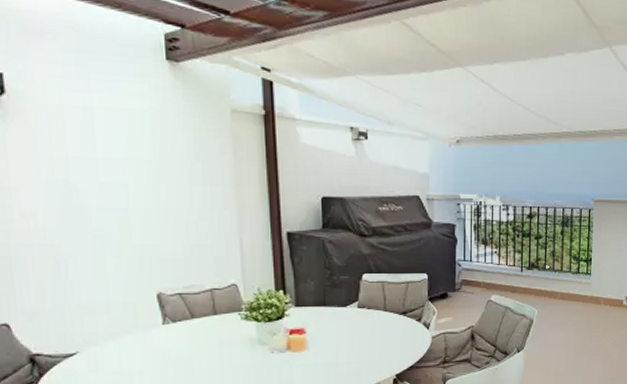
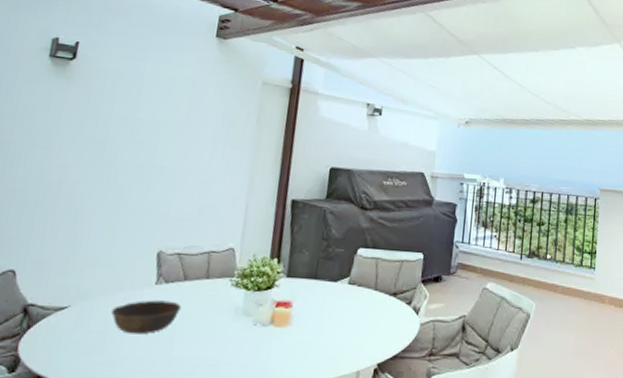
bowl: none [122,338,195,372] -> present [110,300,181,335]

